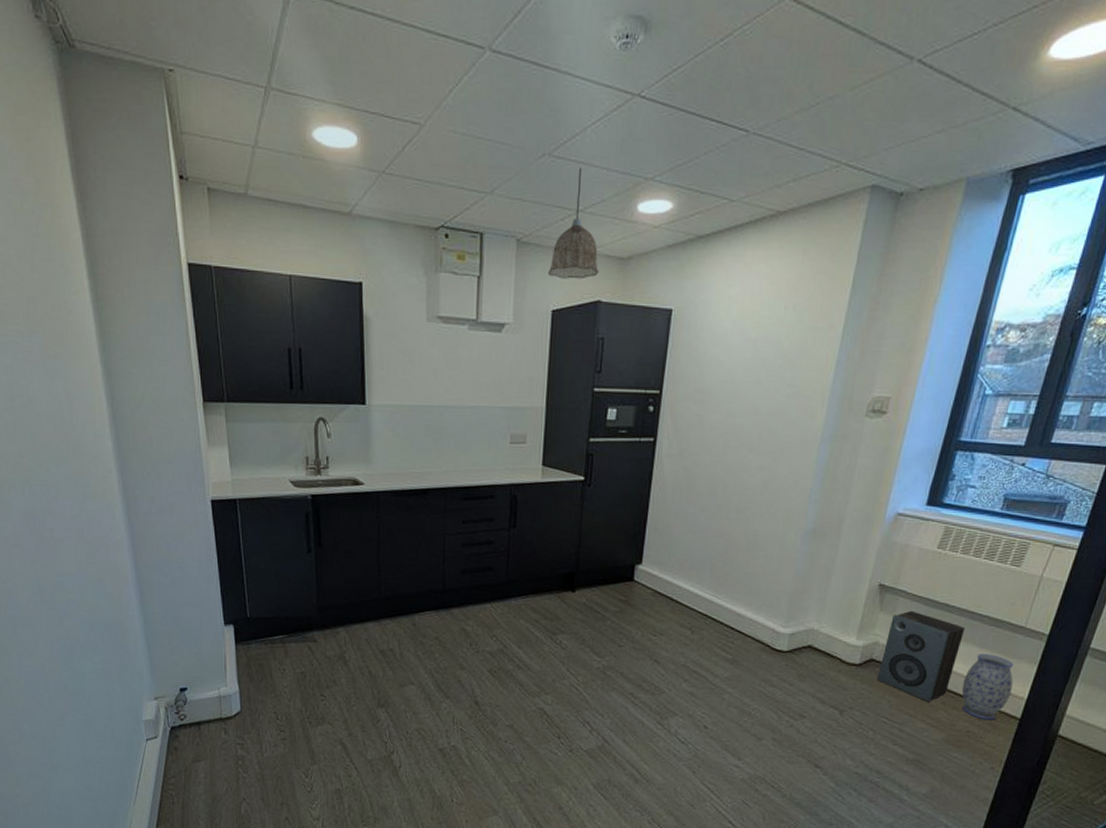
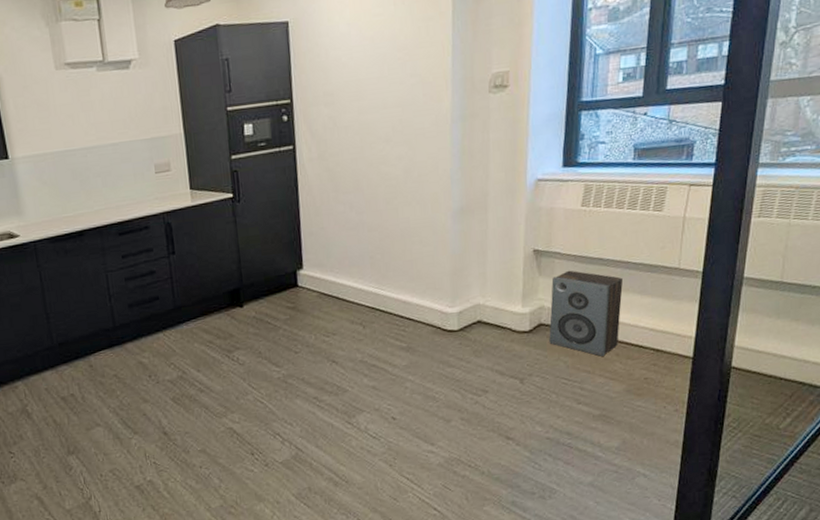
vase: present [961,654,1014,721] -> none [631,299,679,364]

